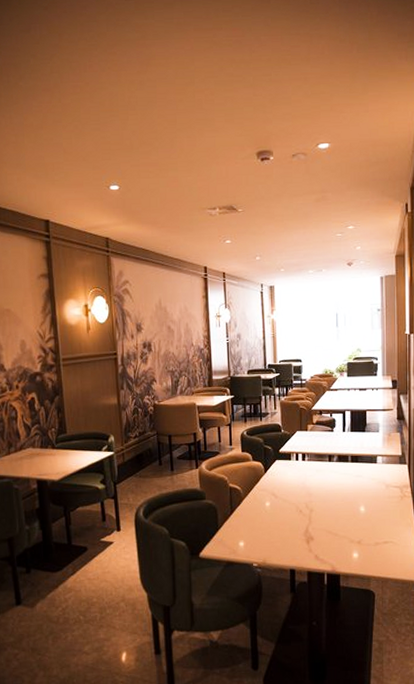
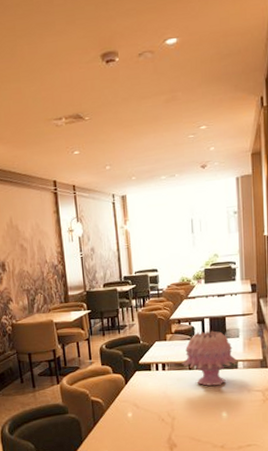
decorative vase: none [321,424,377,479] -> present [181,331,238,386]

